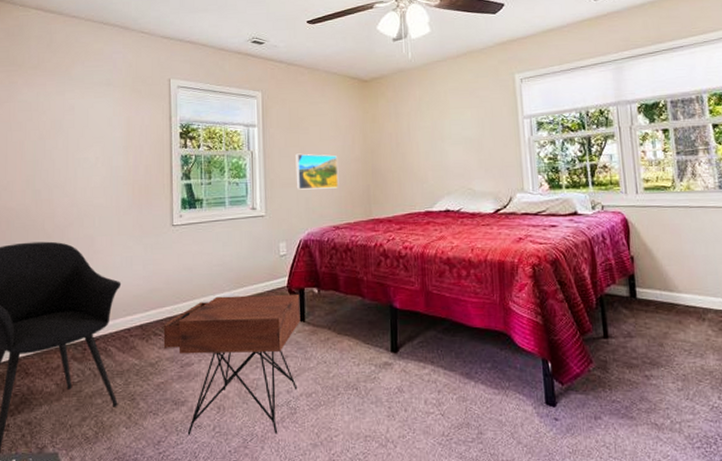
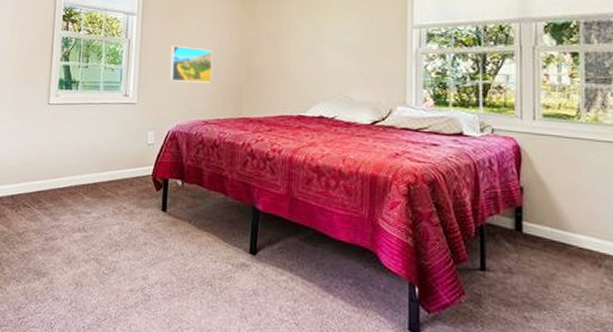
nightstand: present [163,293,301,435] -> none [31,177,164,318]

